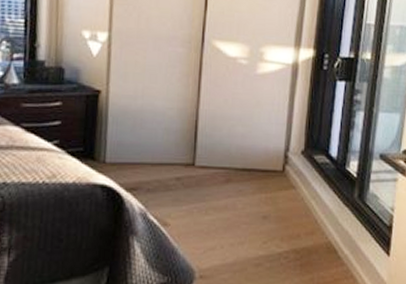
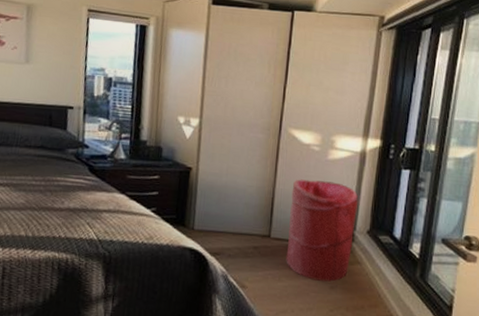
laundry hamper: none [213,97,291,211] -> present [286,179,358,282]

